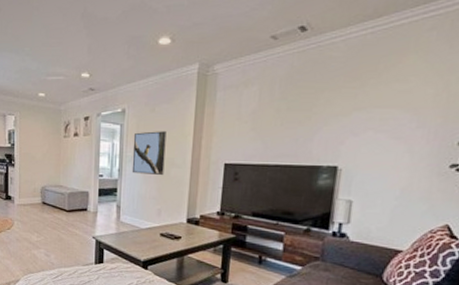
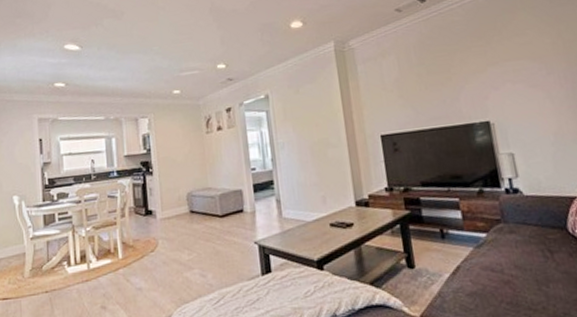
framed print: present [132,131,167,176] -> none [281,111,321,161]

